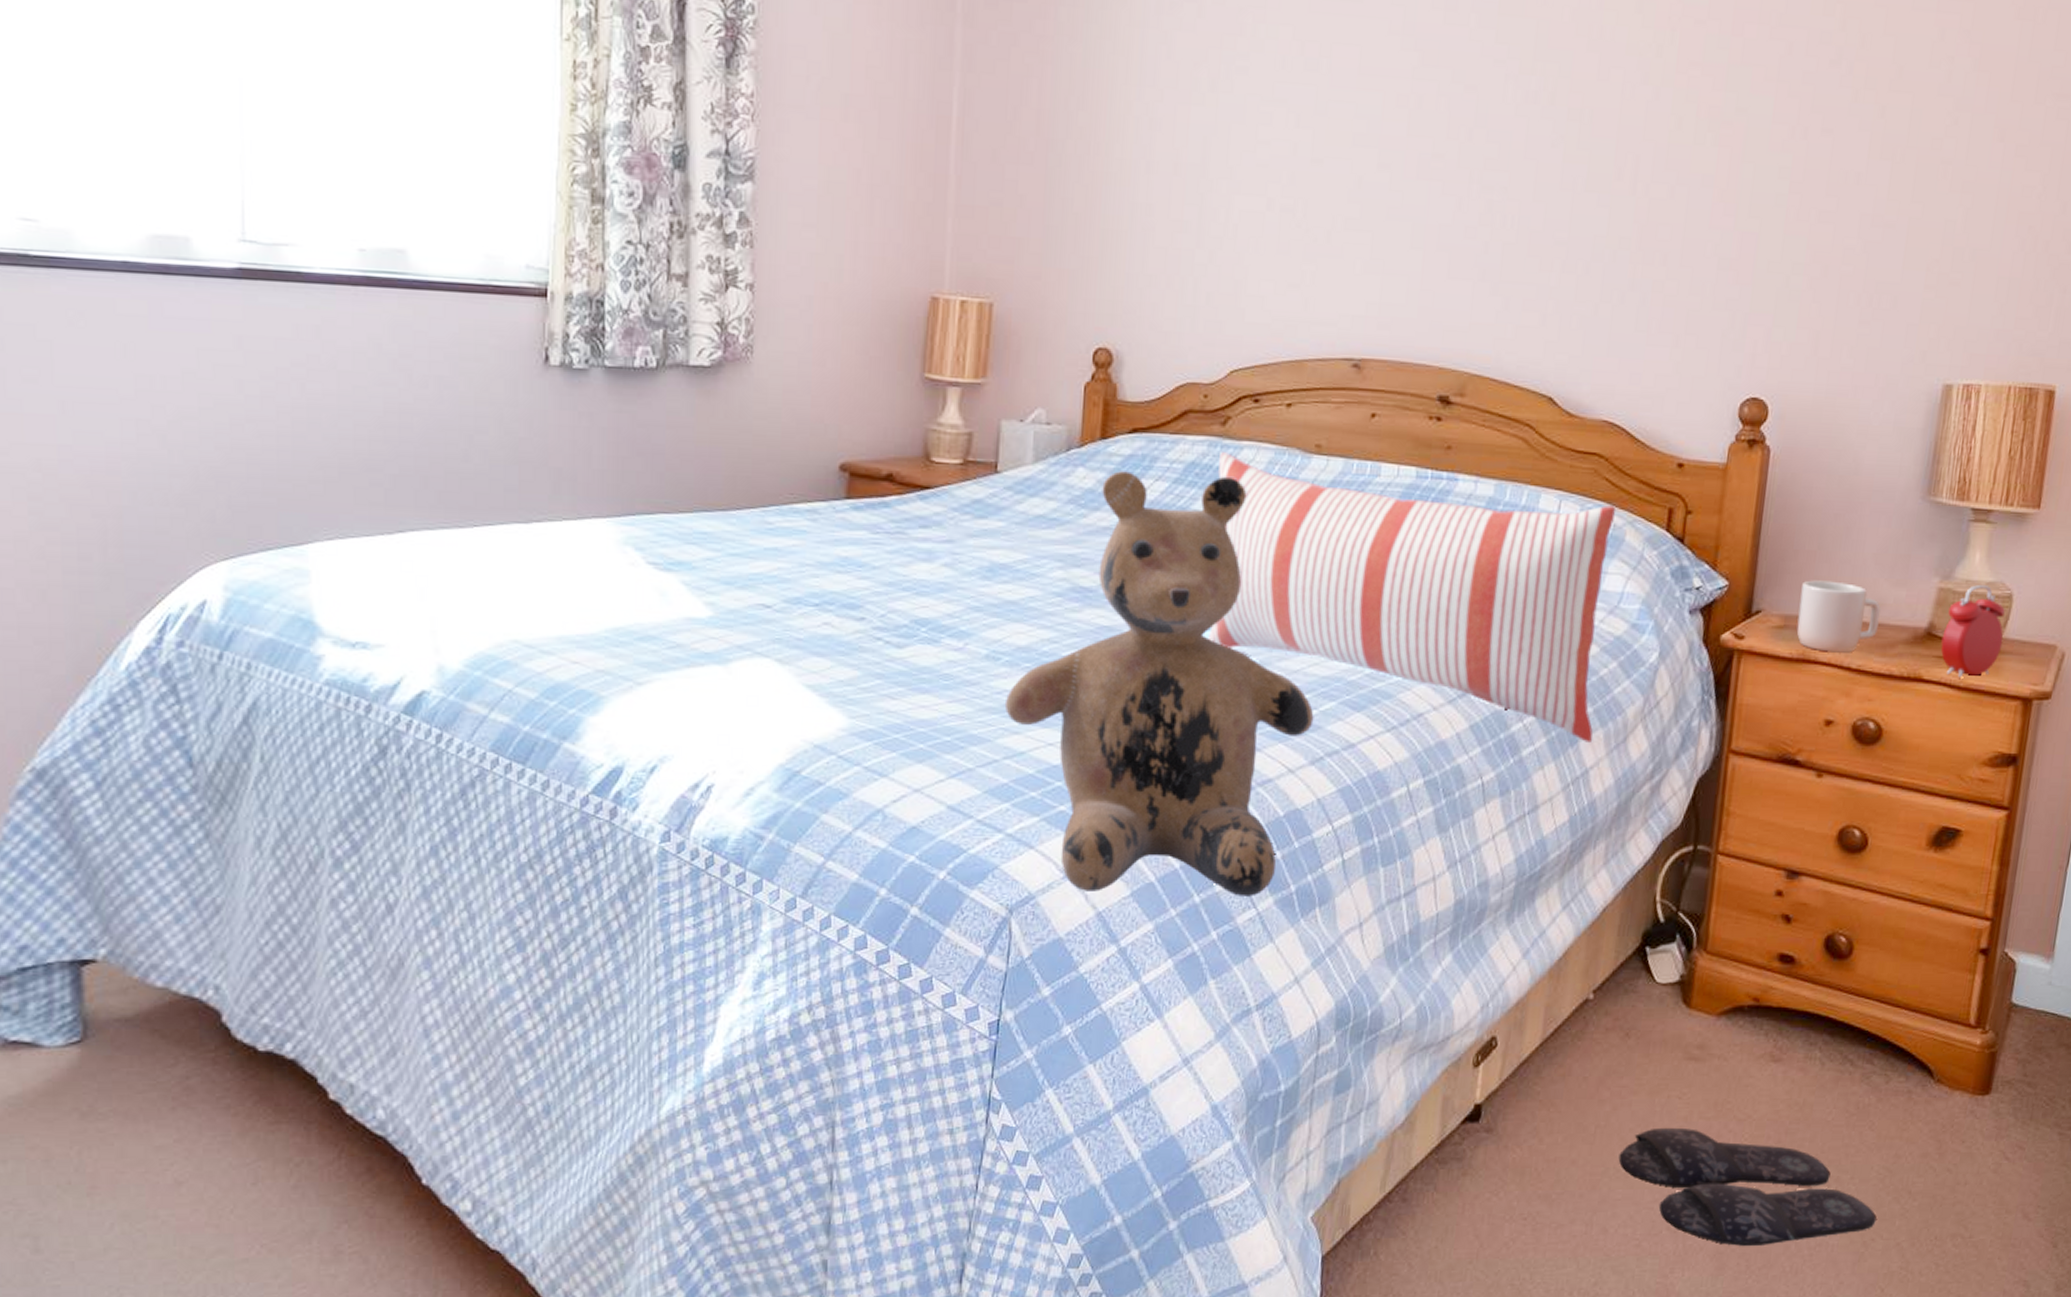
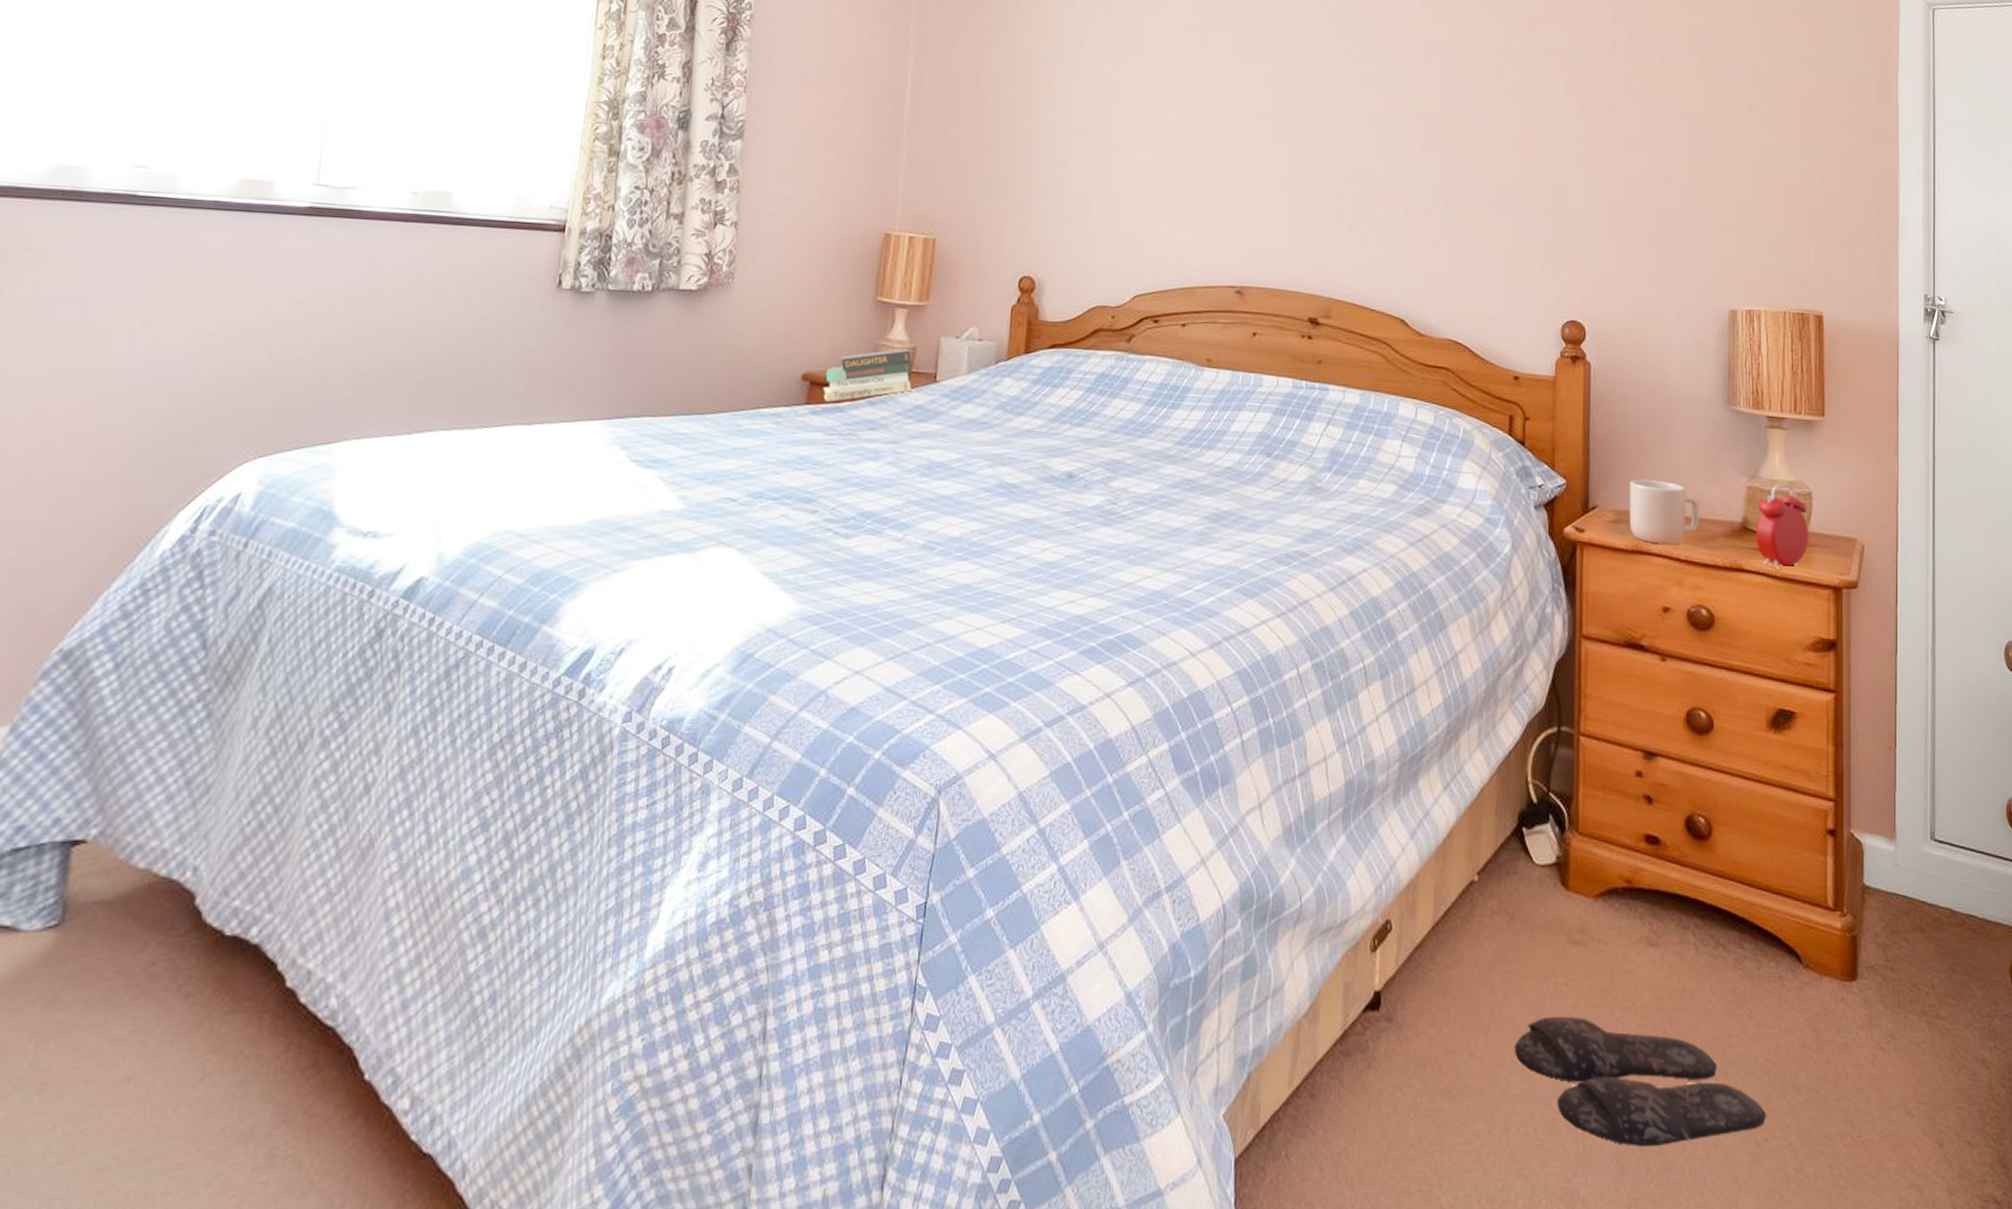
books: none [865,434,970,497] -> present [823,348,914,403]
teddy bear: present [1004,471,1314,898] -> none [938,381,1212,778]
pillow: present [1208,452,1615,743] -> none [1118,365,1464,628]

